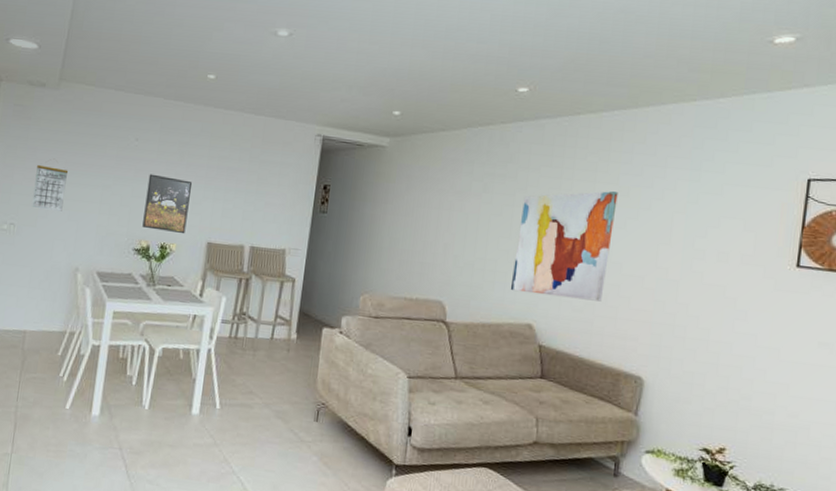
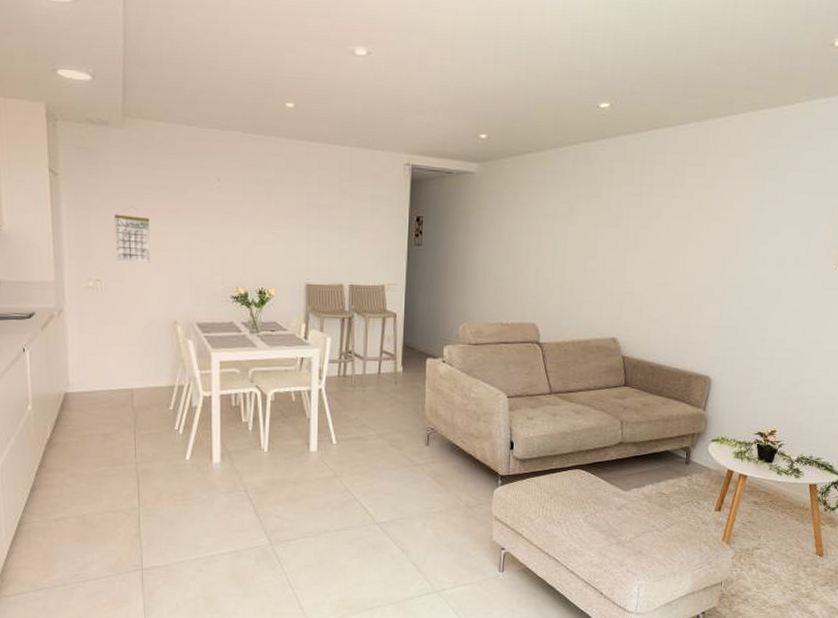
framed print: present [142,174,192,234] -> none [237,216,283,278]
wall art: present [510,191,618,302] -> none [596,205,692,312]

